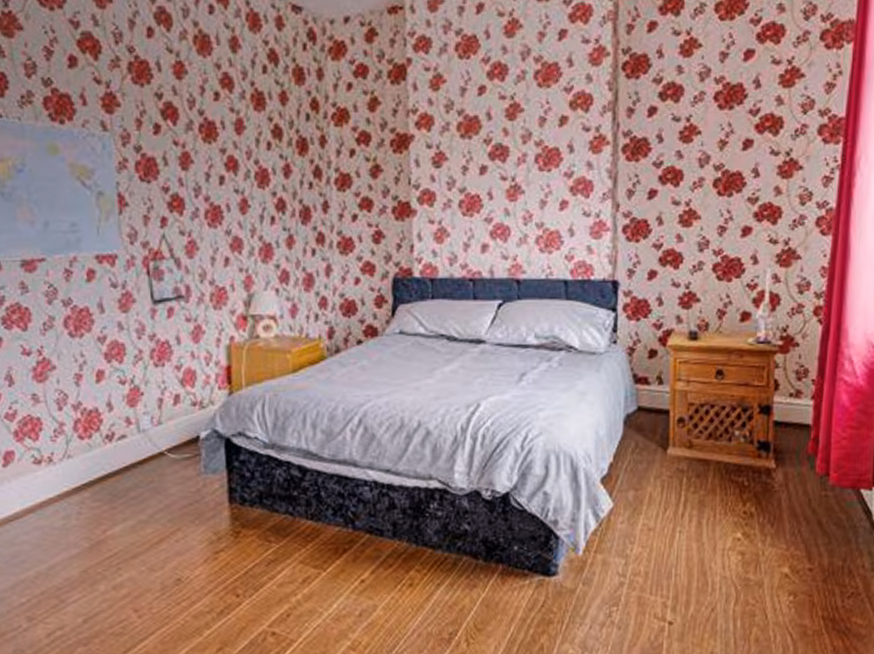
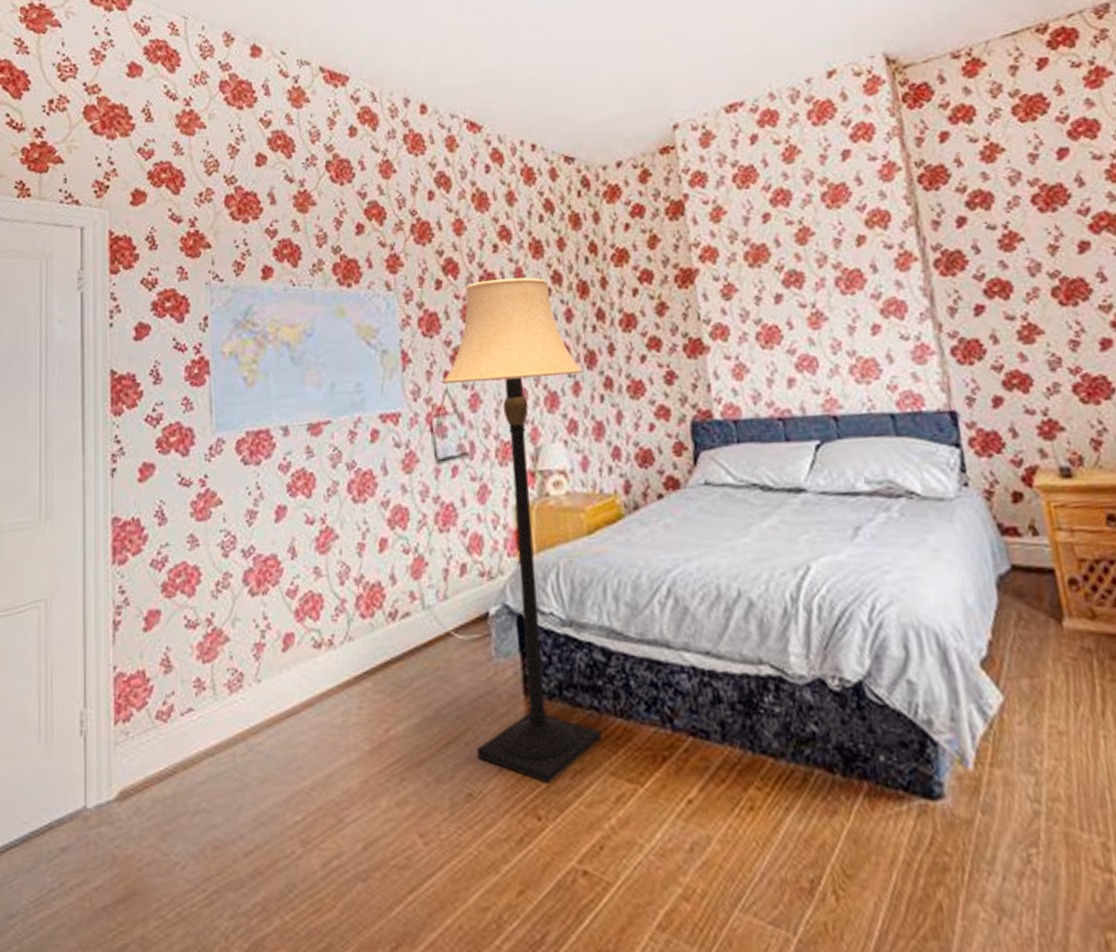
lamp: none [160,128,299,570] -> present [443,277,601,783]

